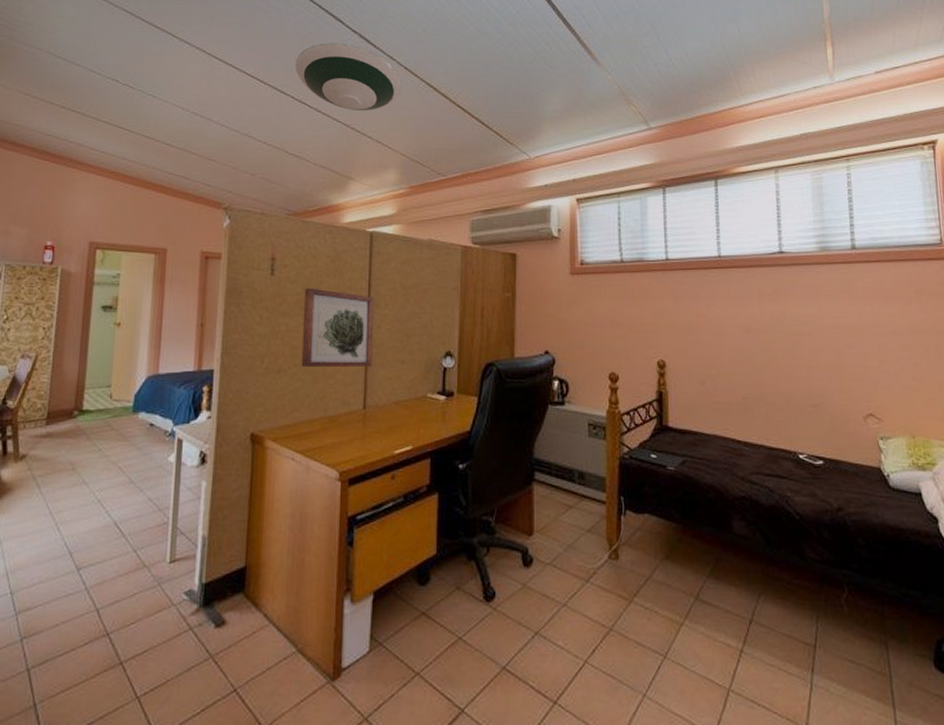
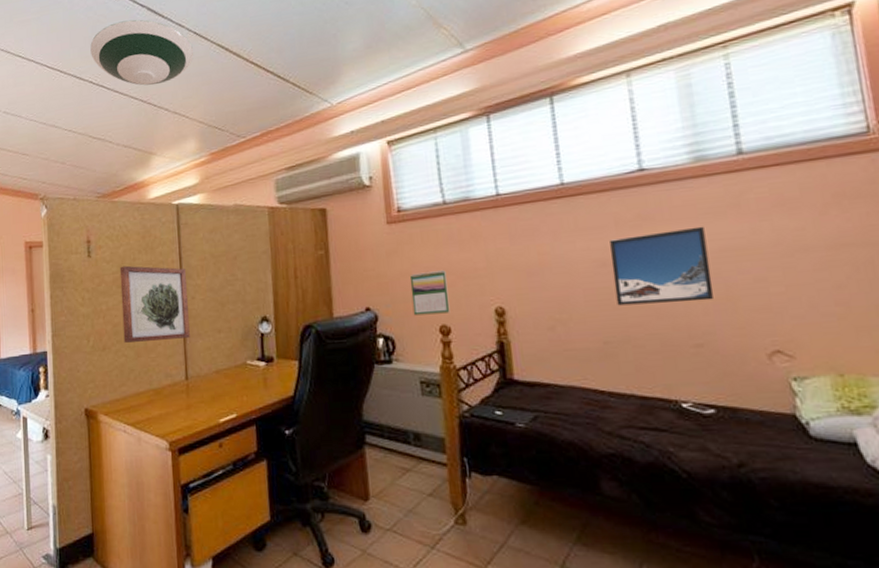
calendar: none [586,321,619,362] -> present [409,269,451,316]
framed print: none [753,305,828,368] -> present [610,226,714,306]

